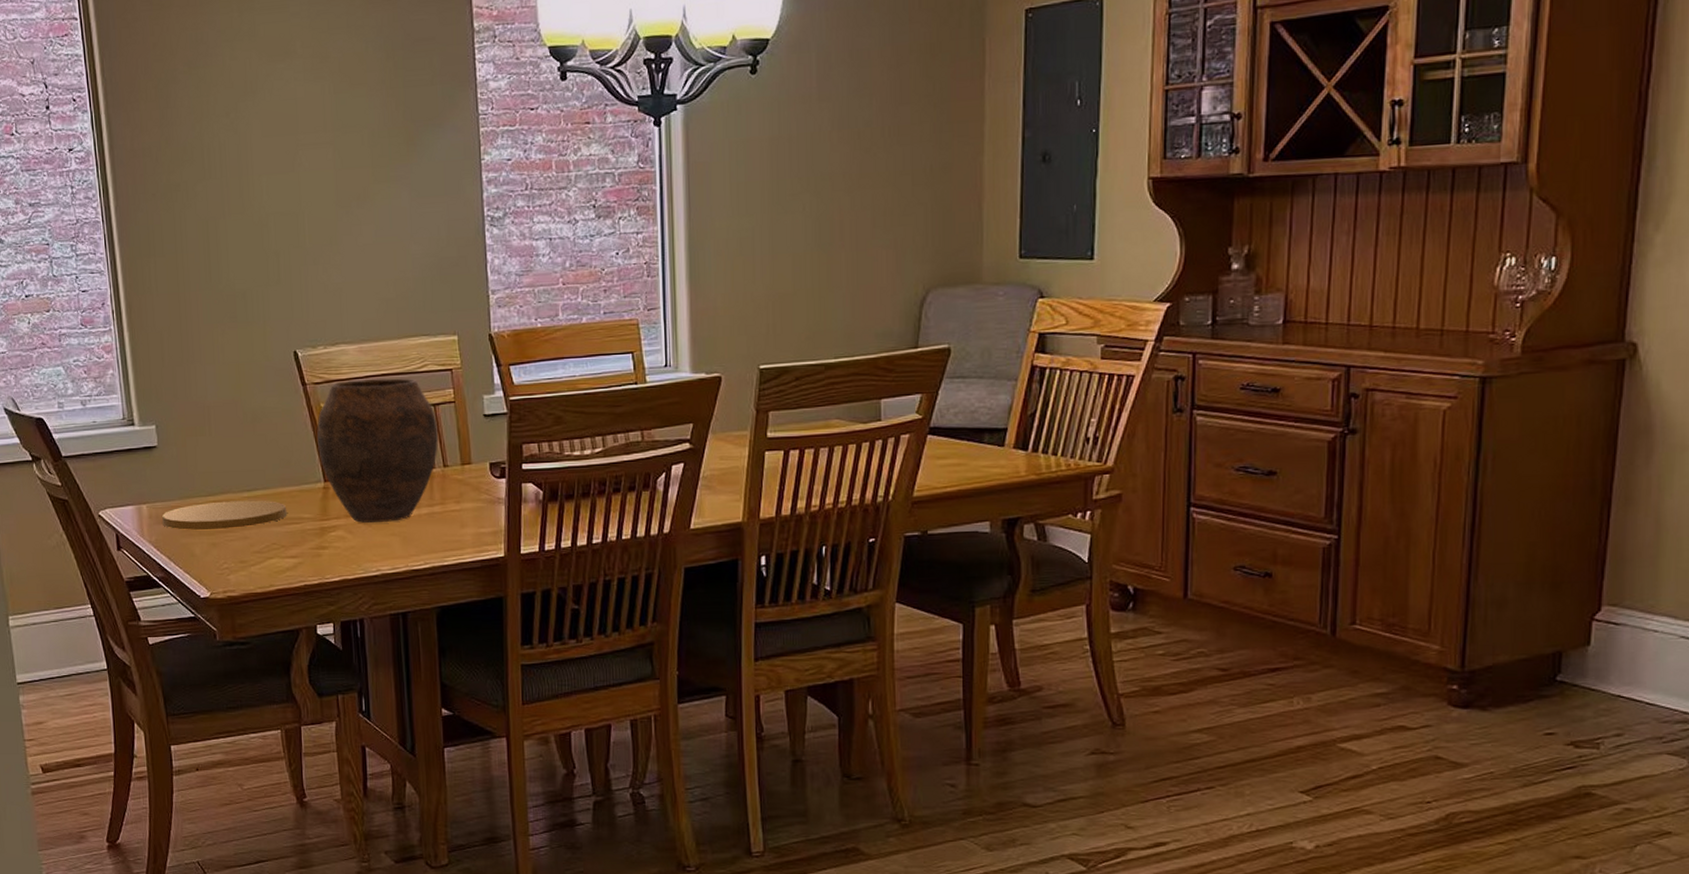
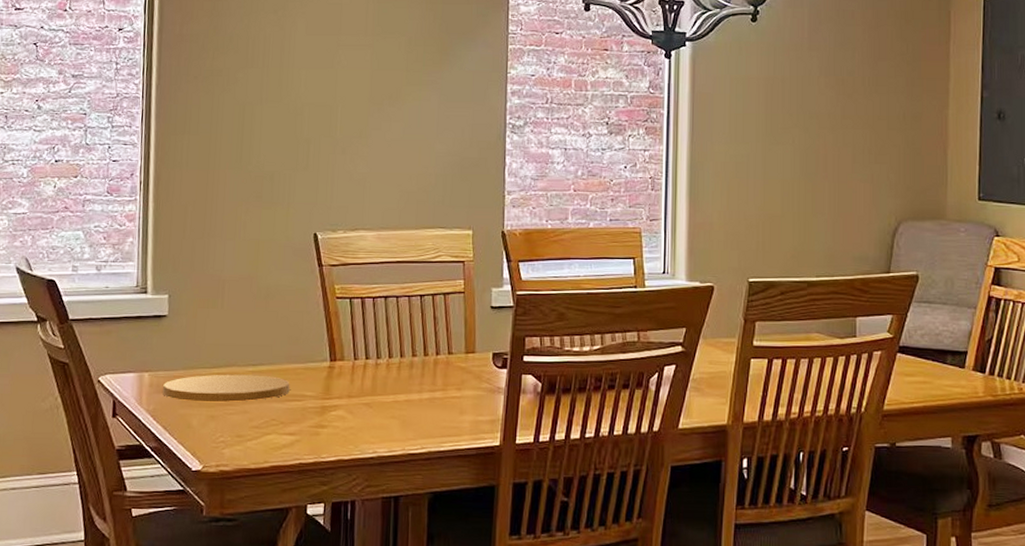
vase: present [317,378,438,523] -> none [327,265,446,405]

